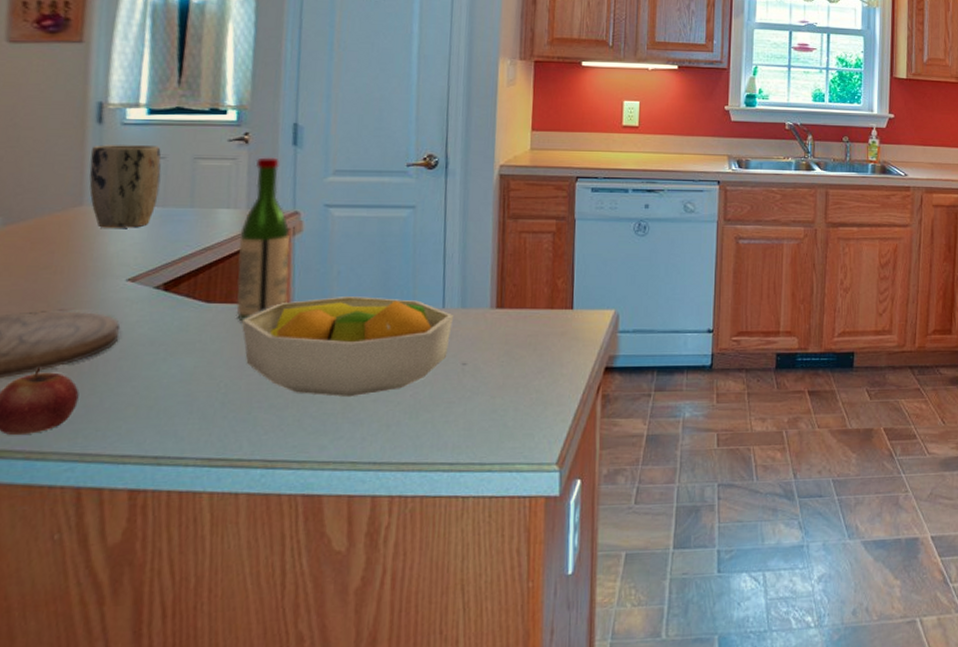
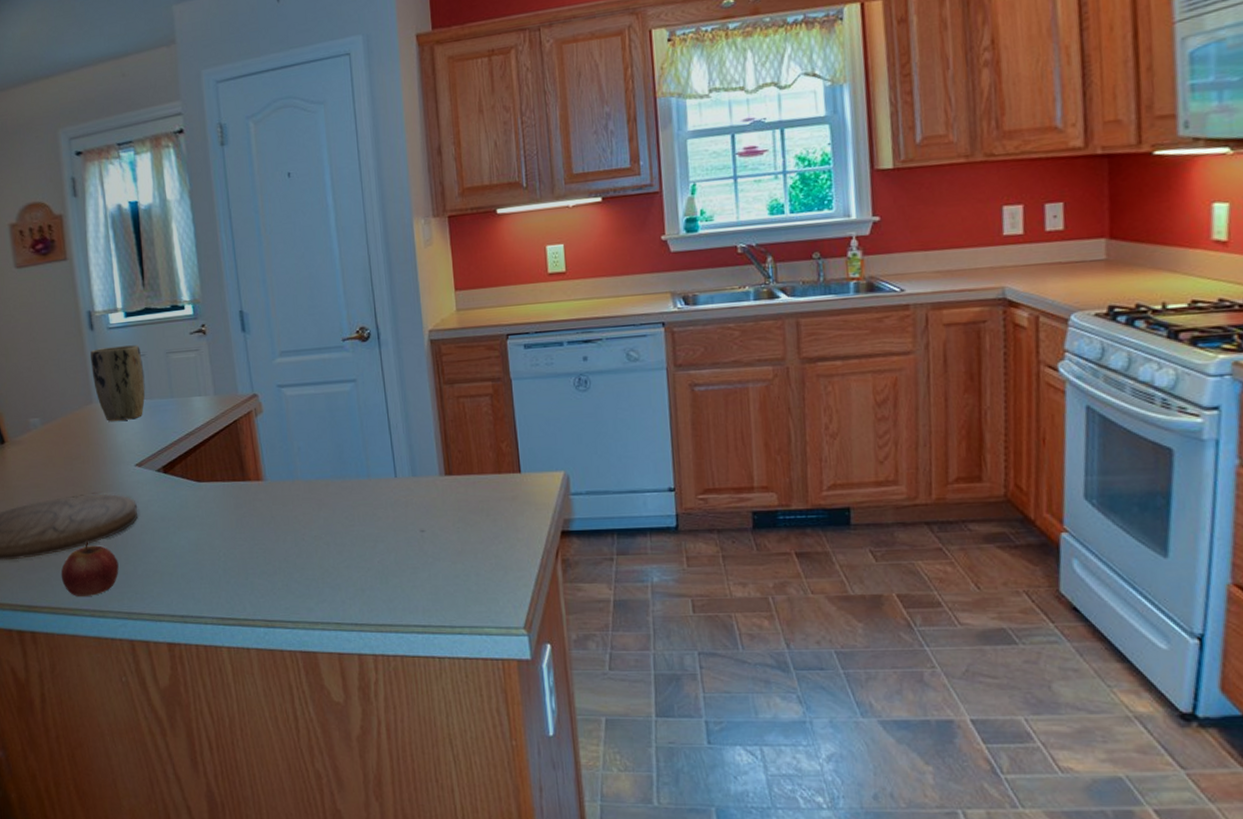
wine bottle: present [236,157,290,320] -> none [213,345,261,497]
fruit bowl: present [242,296,453,398] -> none [228,470,406,564]

